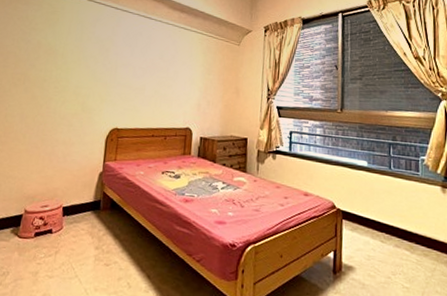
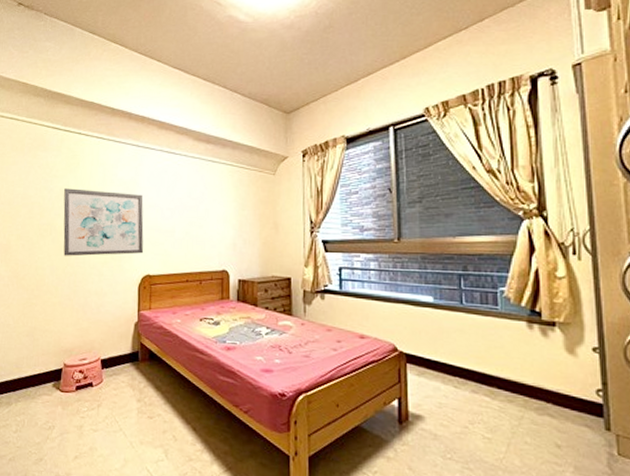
wall art: none [35,41,117,108] -> present [63,188,144,256]

